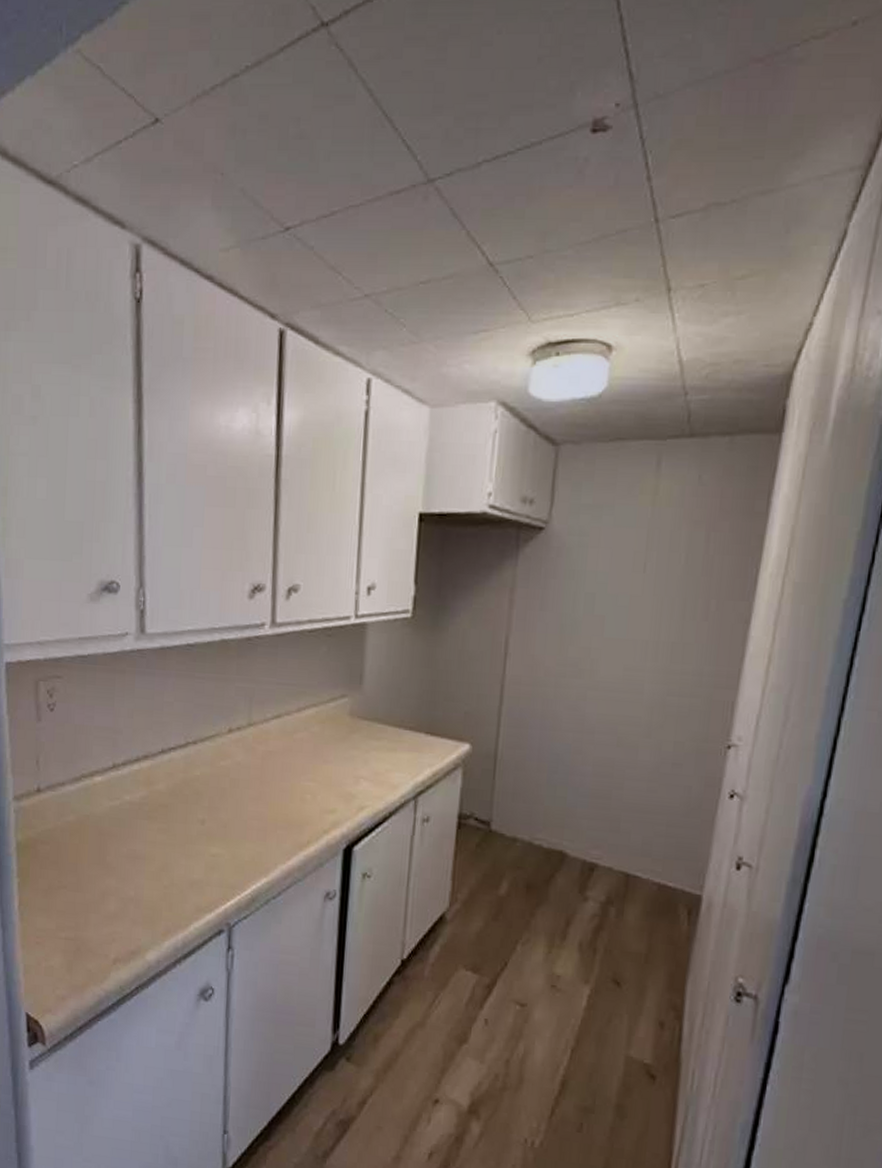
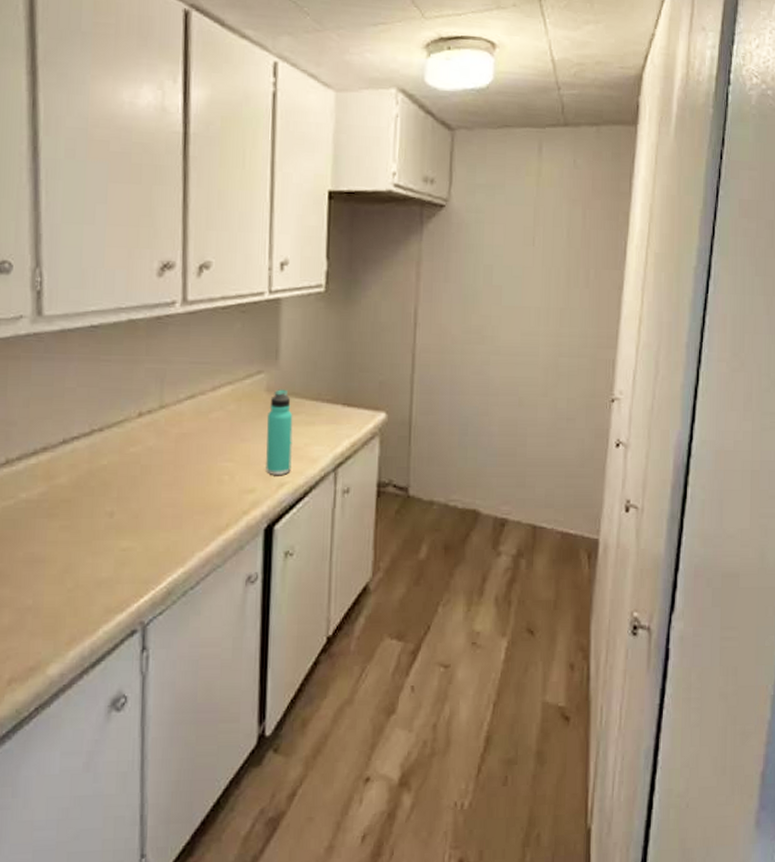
thermos bottle: none [347,714,375,799] -> present [266,389,293,475]

